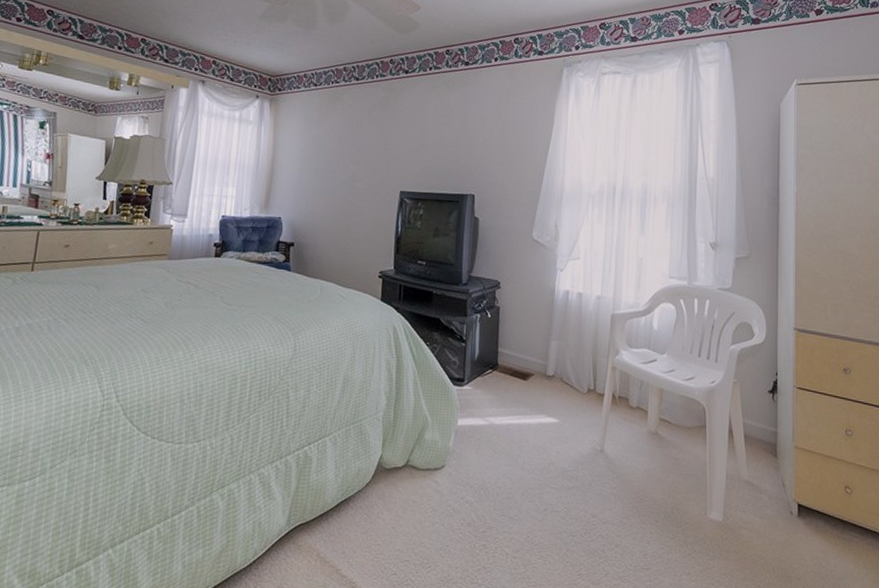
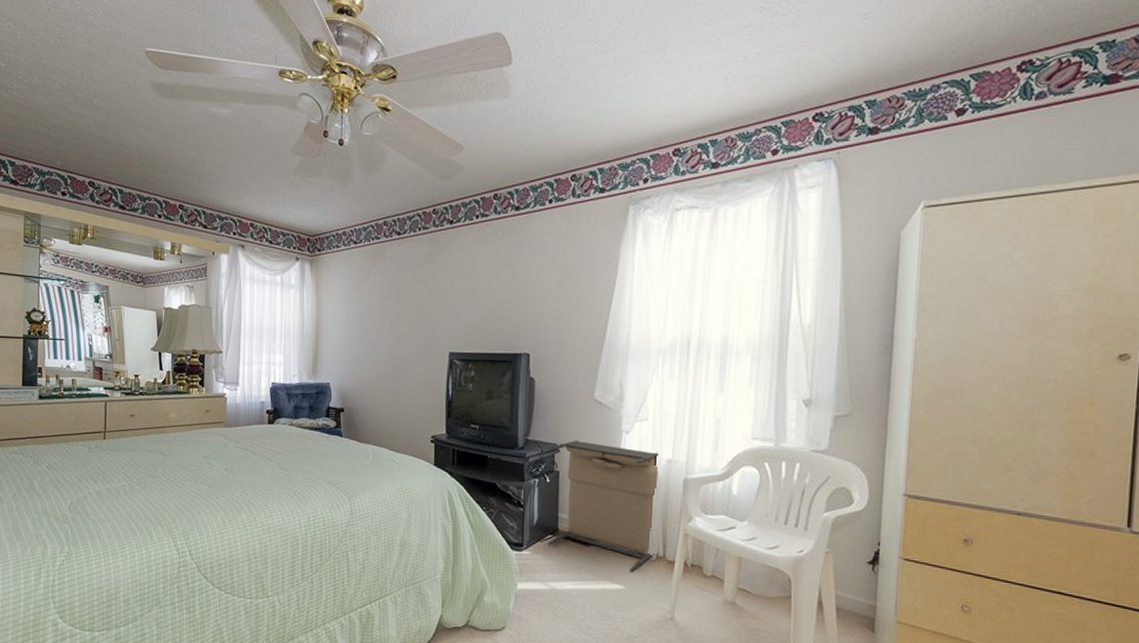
laundry hamper: none [488,277,590,405] -> present [548,440,660,572]

